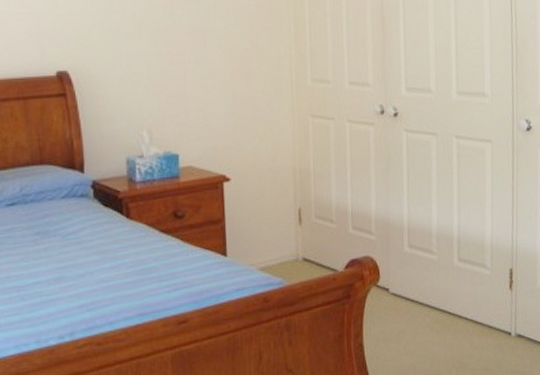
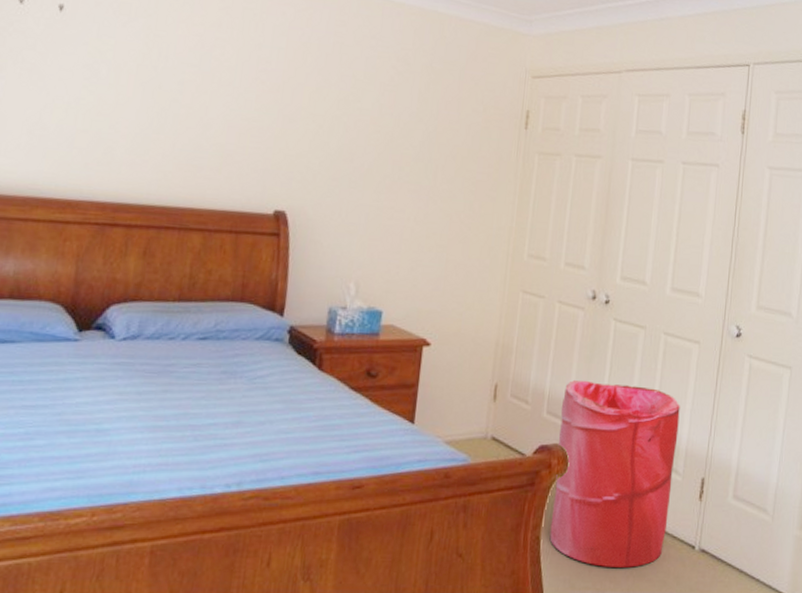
laundry hamper: none [365,191,482,363] -> present [549,379,680,568]

